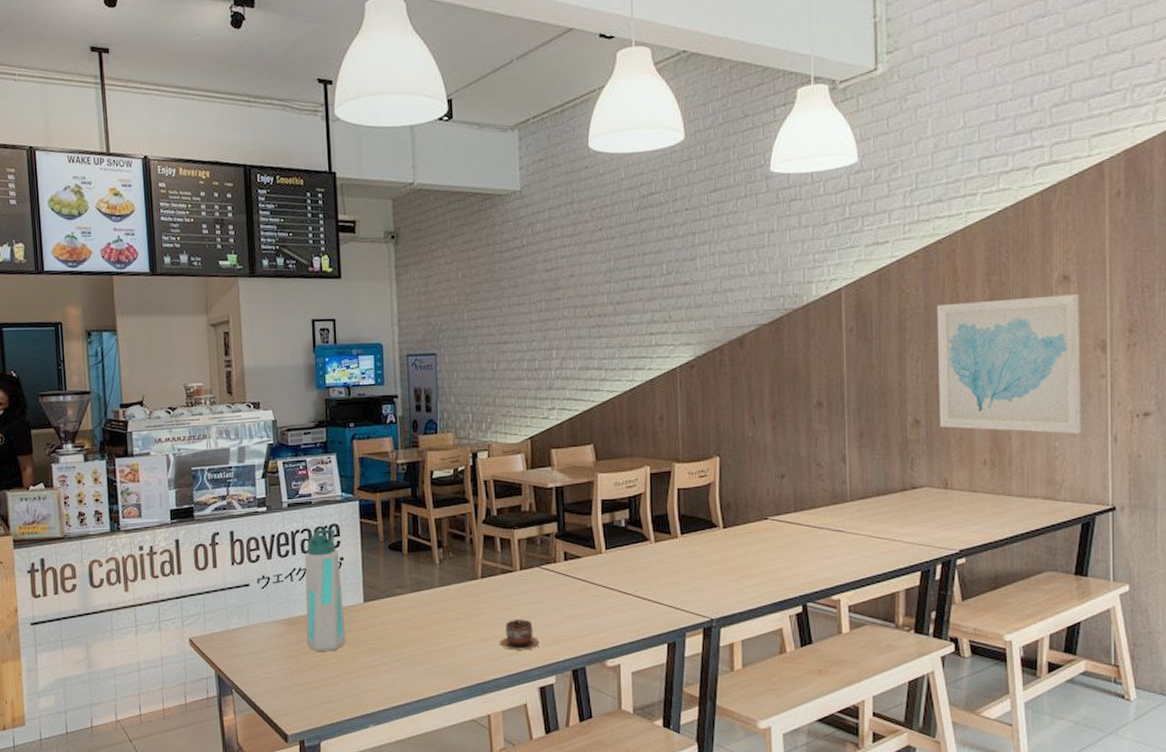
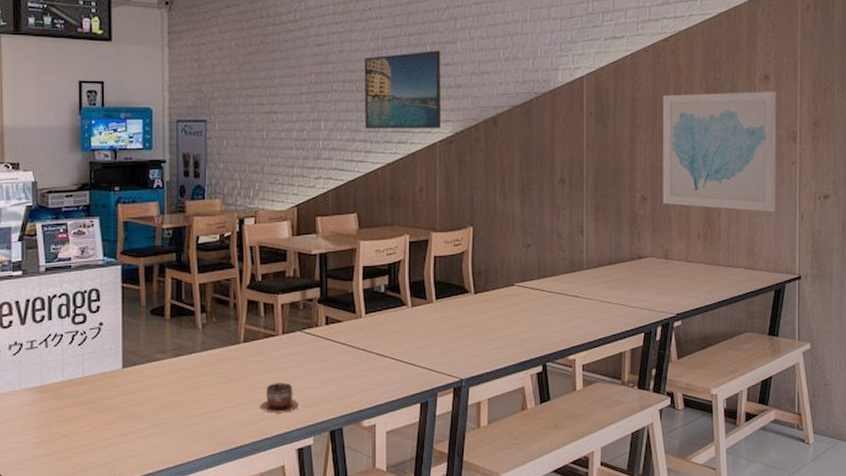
water bottle: present [304,529,346,651] -> none [60,293,103,419]
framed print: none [596,269,680,356] -> present [365,51,440,129]

